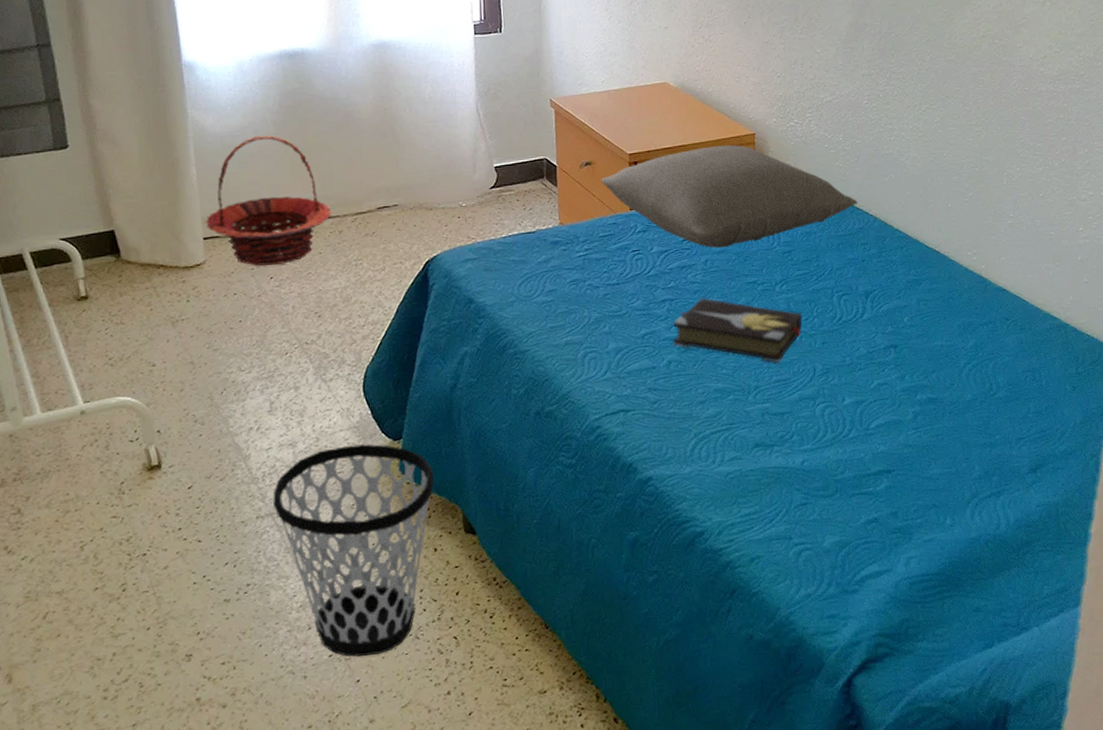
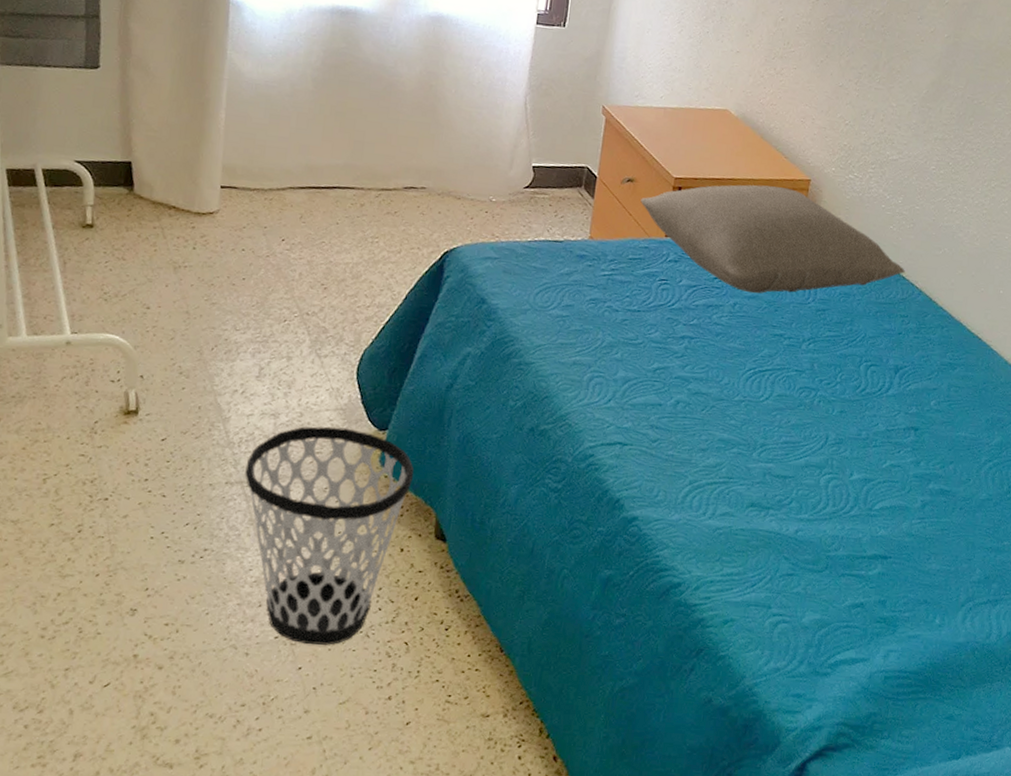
basket: present [205,136,332,266] -> none [225,90,358,228]
hardback book: present [672,298,802,363] -> none [684,341,825,423]

